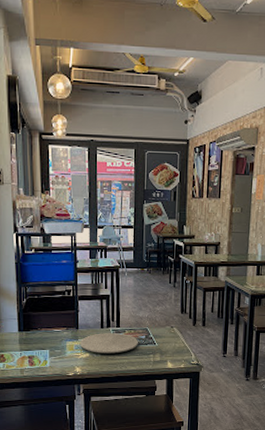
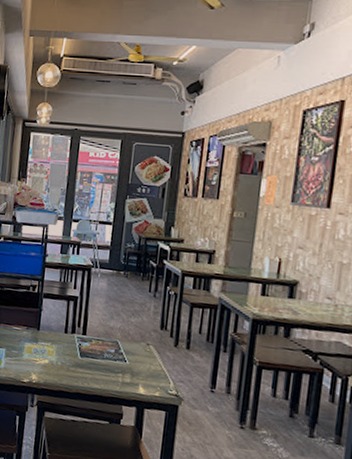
plate: present [79,333,138,354] -> none [39,338,106,366]

